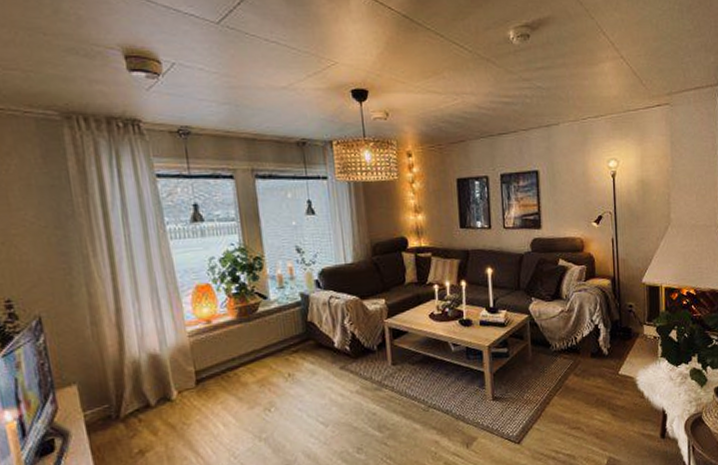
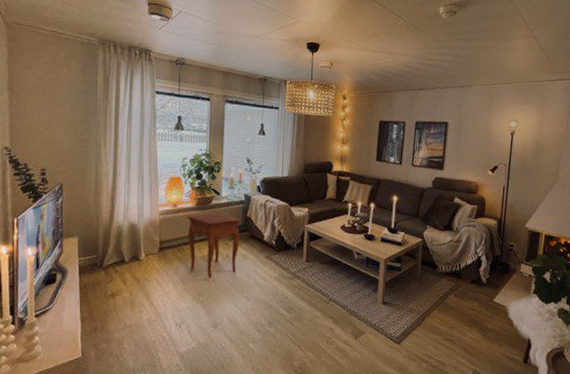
side table: none [227,323,305,408] -> present [187,213,241,279]

